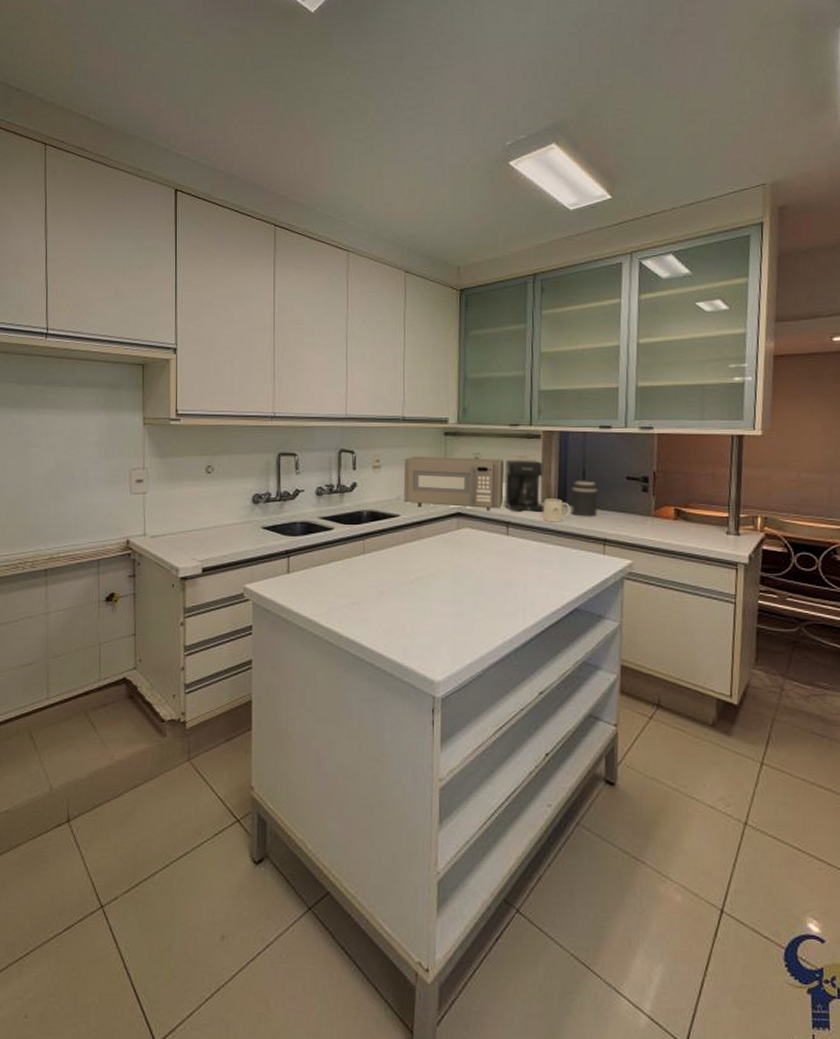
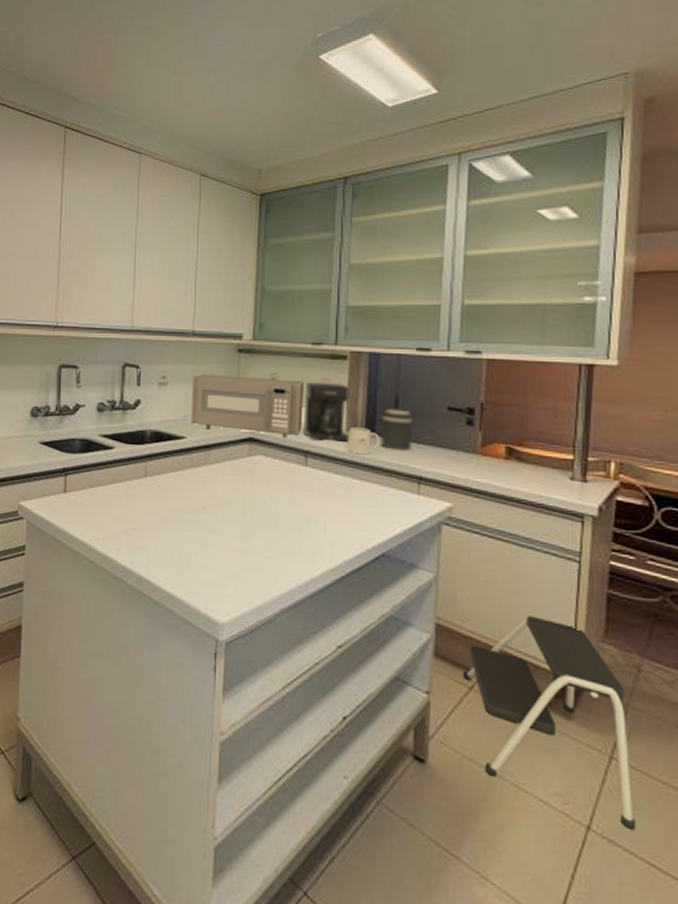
step stool: none [644,652,782,821] -> present [463,616,637,830]

